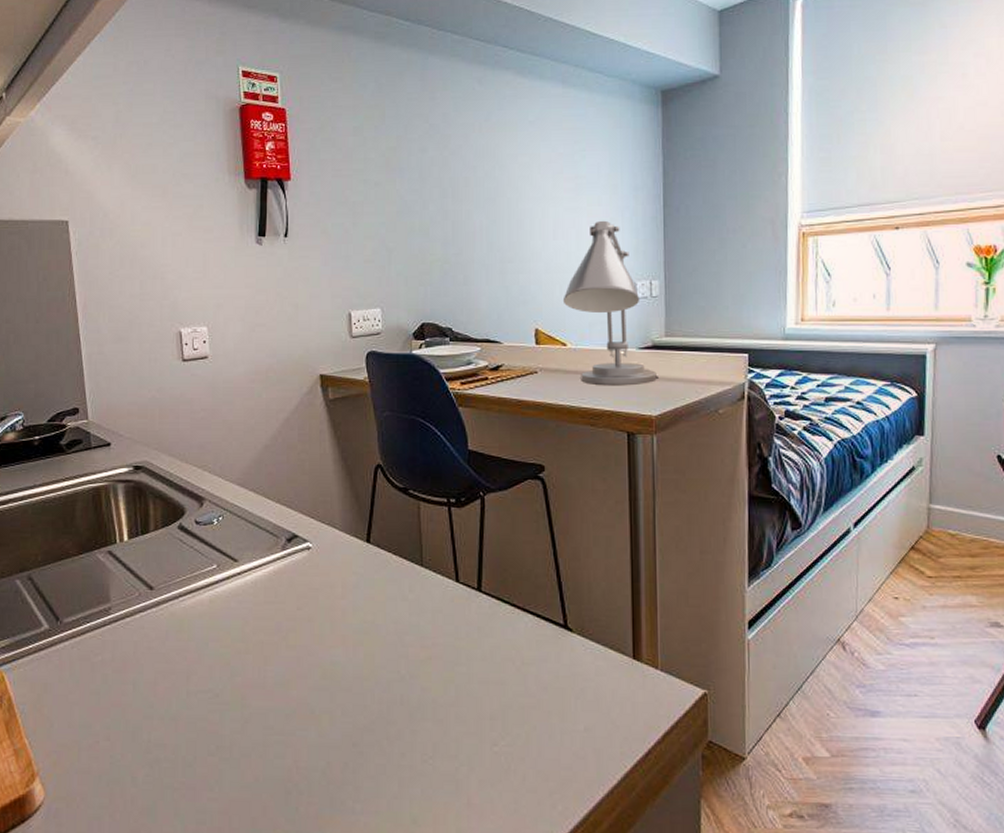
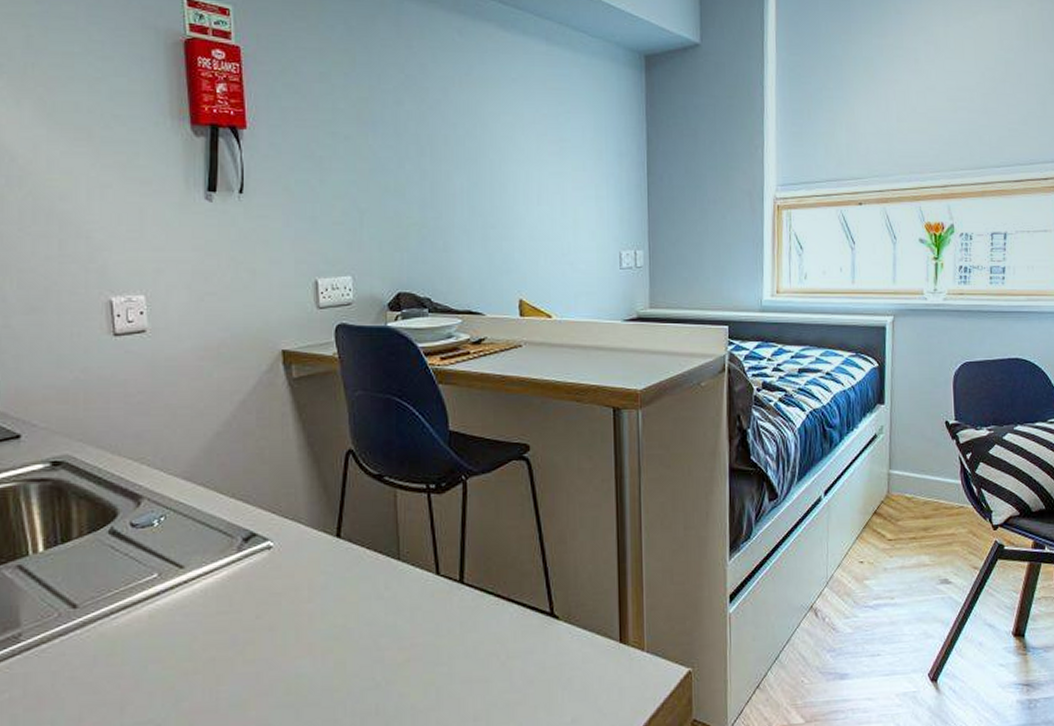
desk lamp: present [562,220,660,386] -> none [547,186,644,360]

